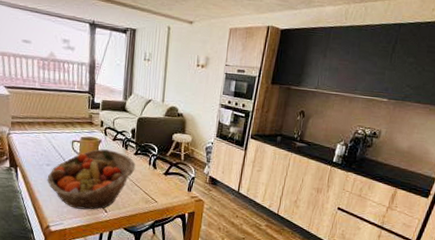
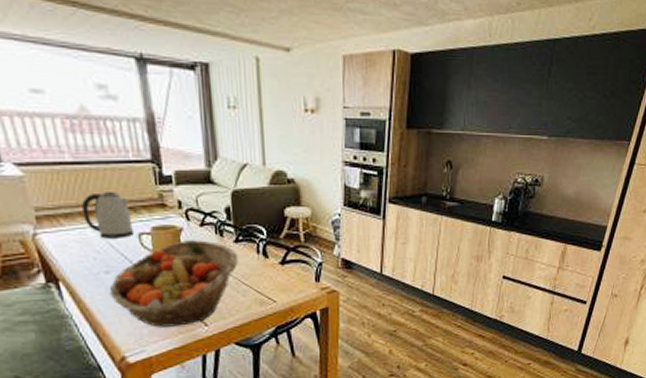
kettle: none [40,110,70,143] -> present [82,192,133,239]

